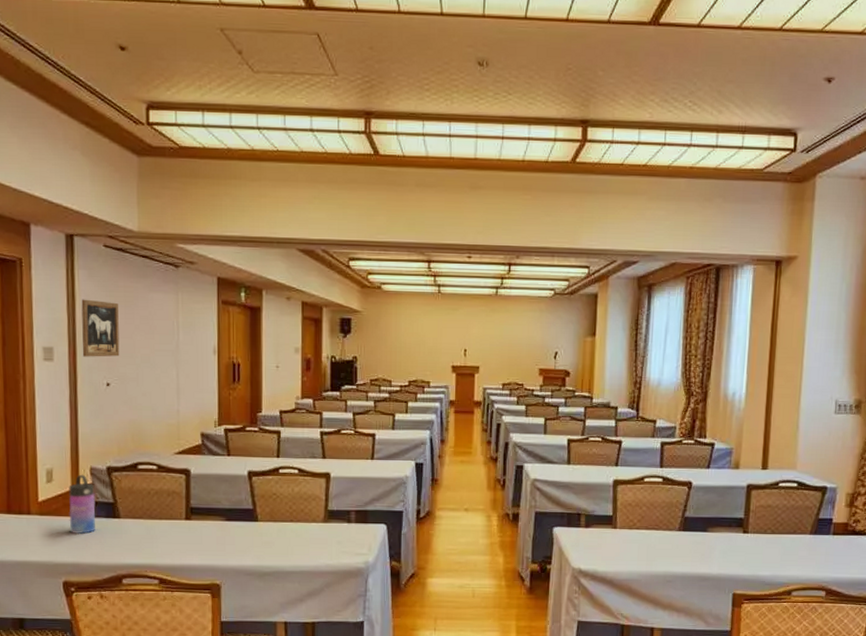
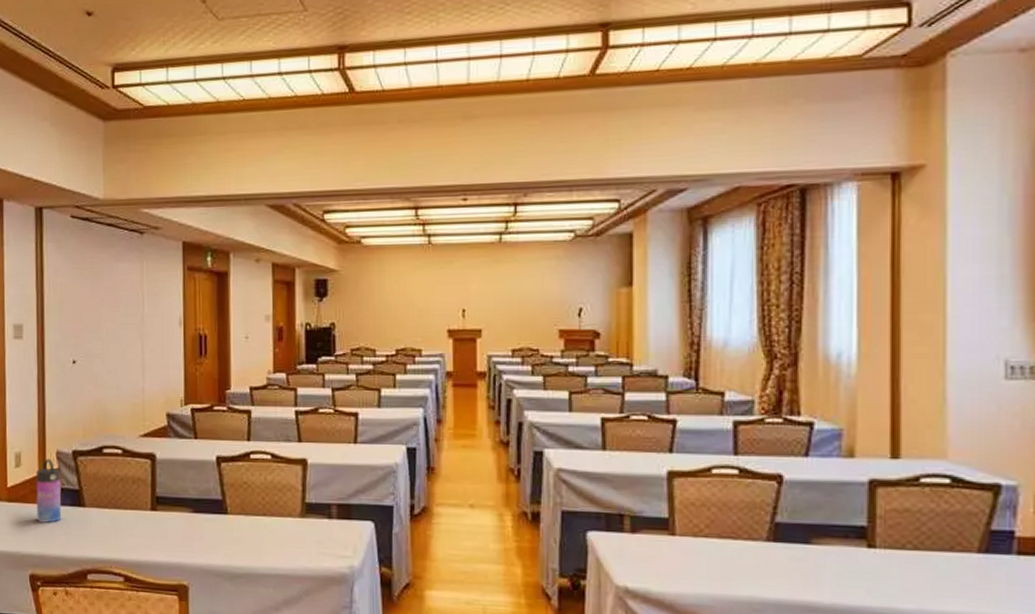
wall art: present [81,299,120,357] -> none [49,273,86,334]

